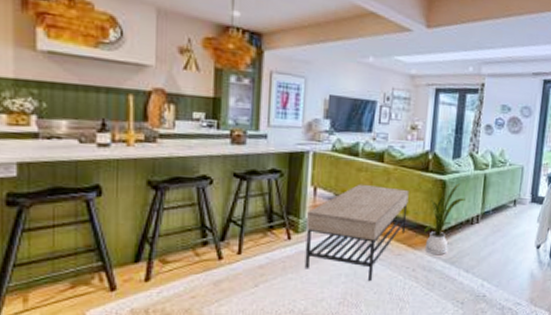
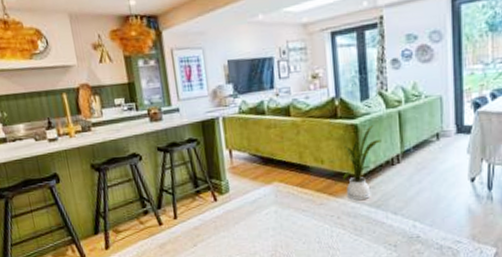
coffee table: present [304,184,409,282] -> none [226,139,324,233]

